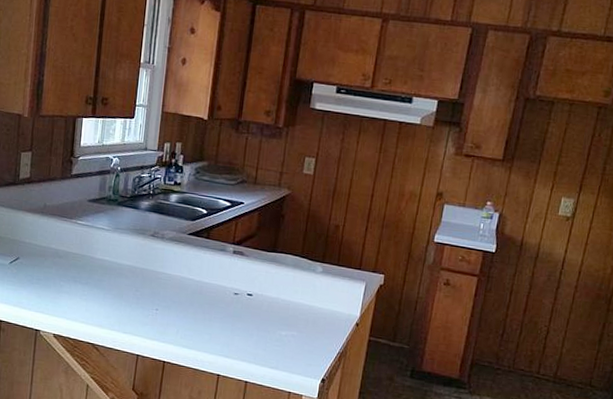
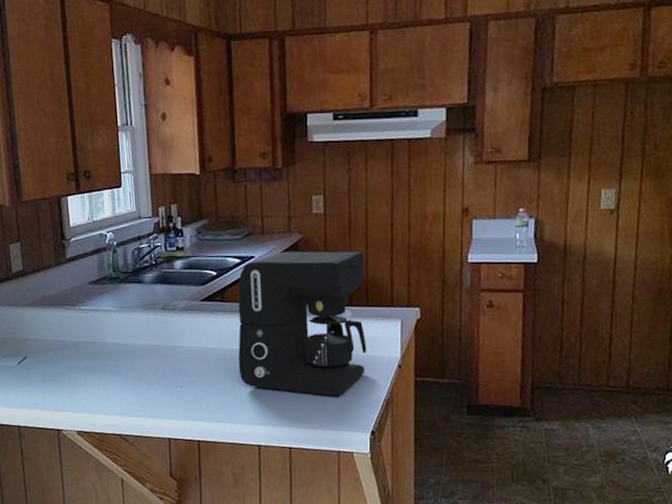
coffee maker: none [211,202,343,343] -> present [238,251,367,397]

